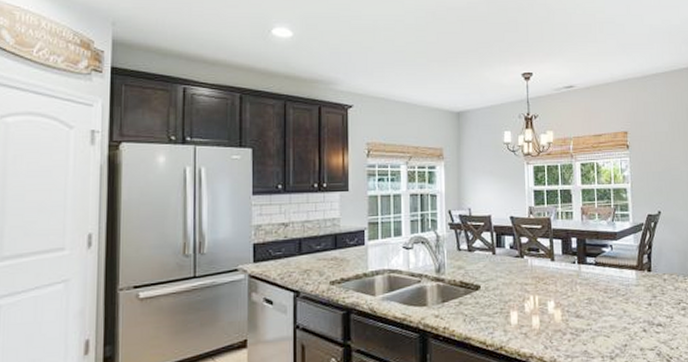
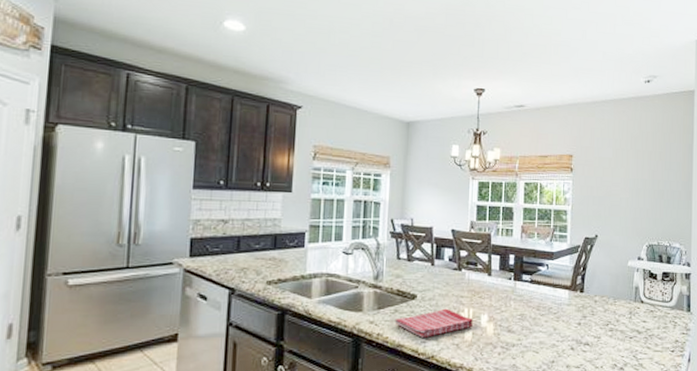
dish towel: none [460,297,540,329] -> present [395,308,473,338]

